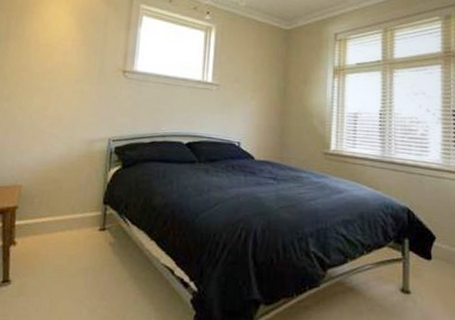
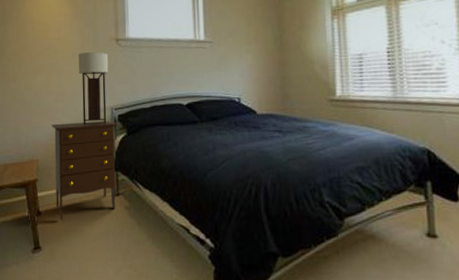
dresser: none [34,149,113,253] -> present [51,120,118,220]
table lamp: none [76,80,113,155] -> present [78,52,109,125]

